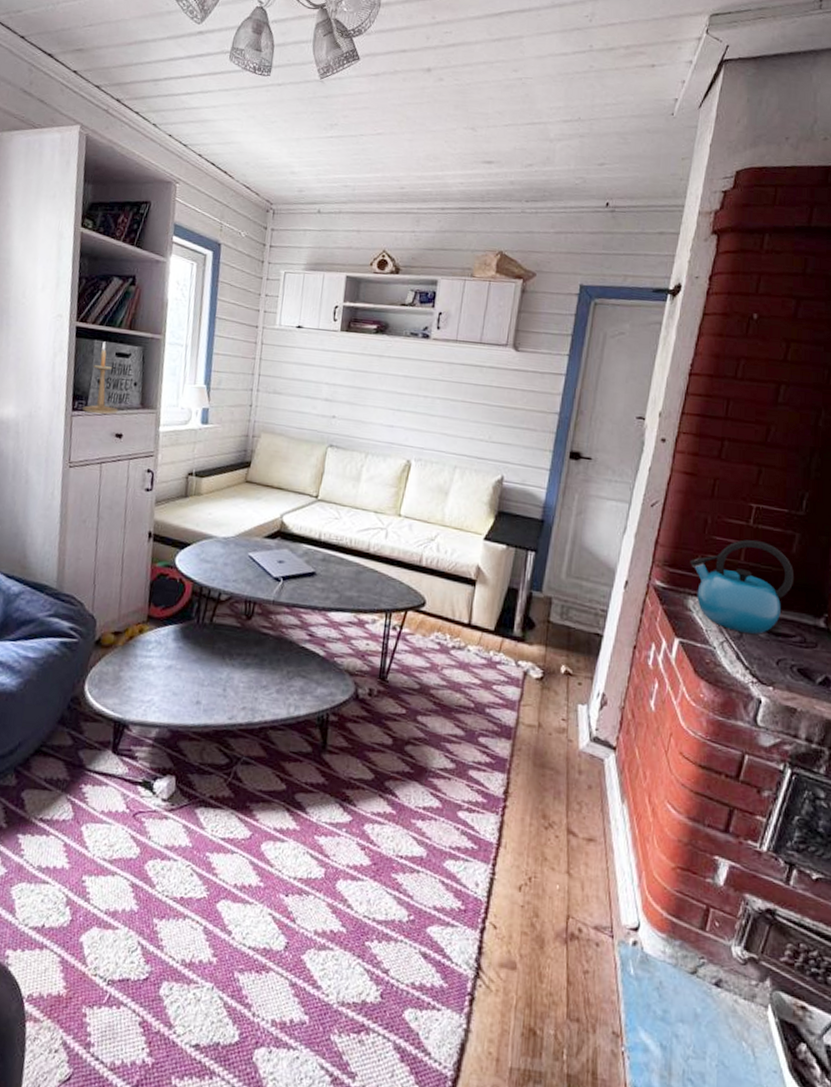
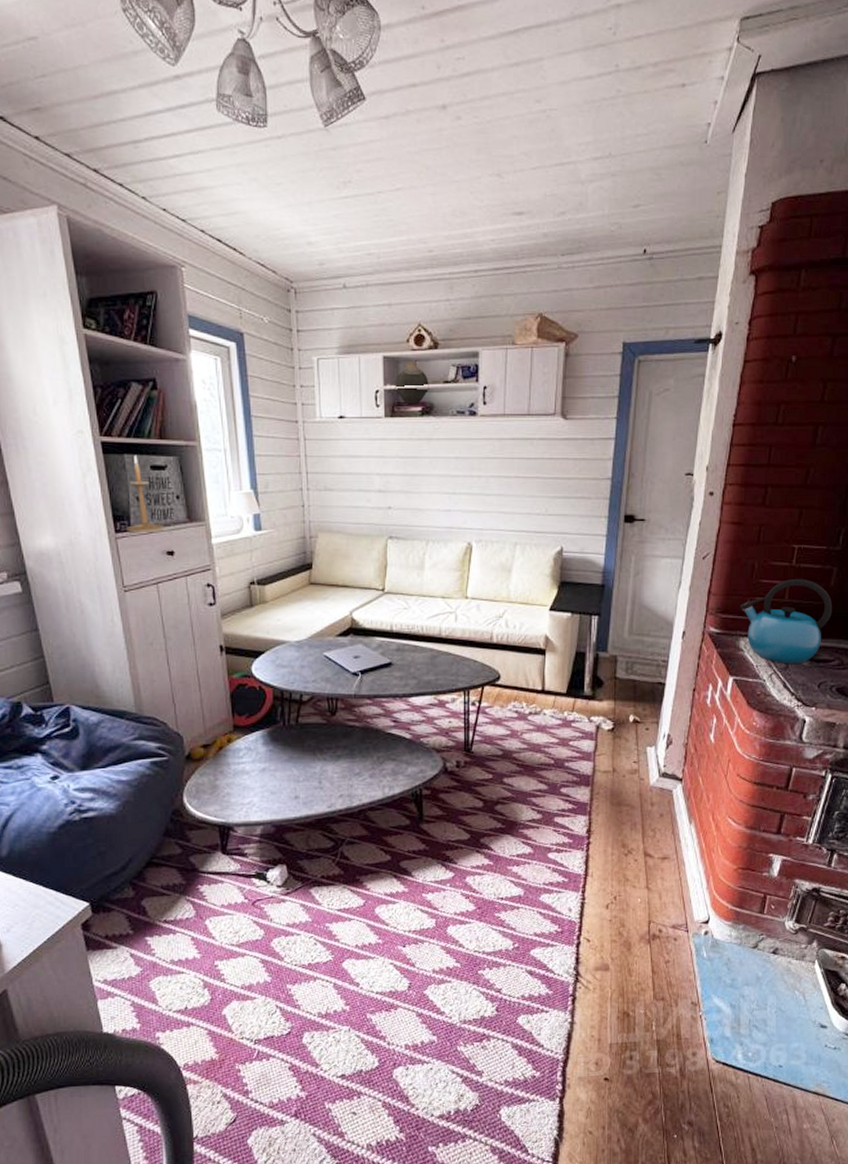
vase: none [354,283,387,324] -> present [395,362,429,406]

